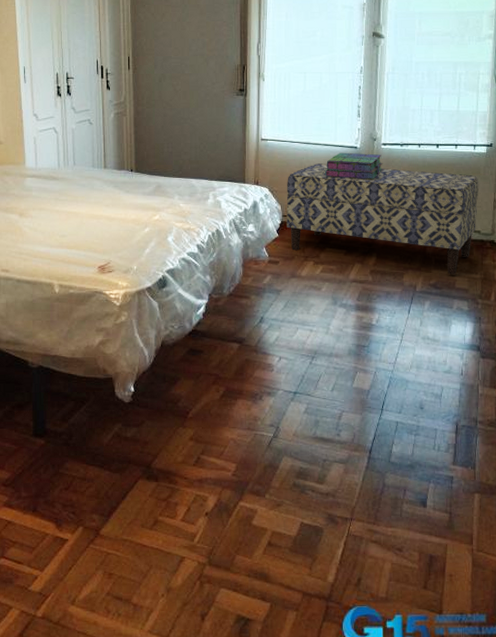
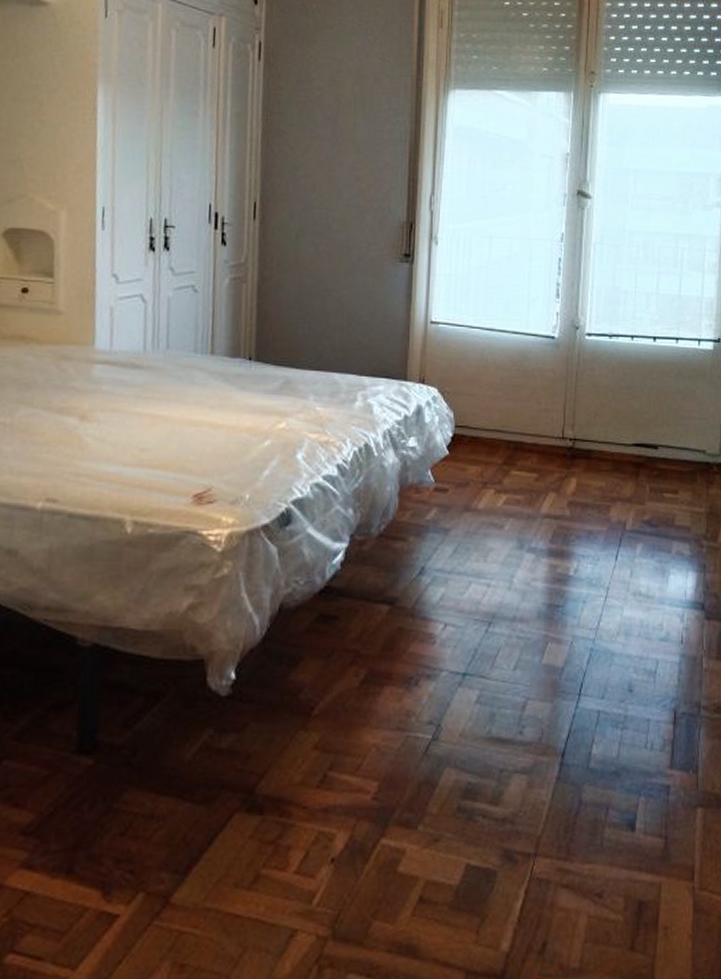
bench: present [286,163,480,275] -> none [460,357,705,508]
stack of books: present [325,152,383,180] -> none [513,343,587,380]

